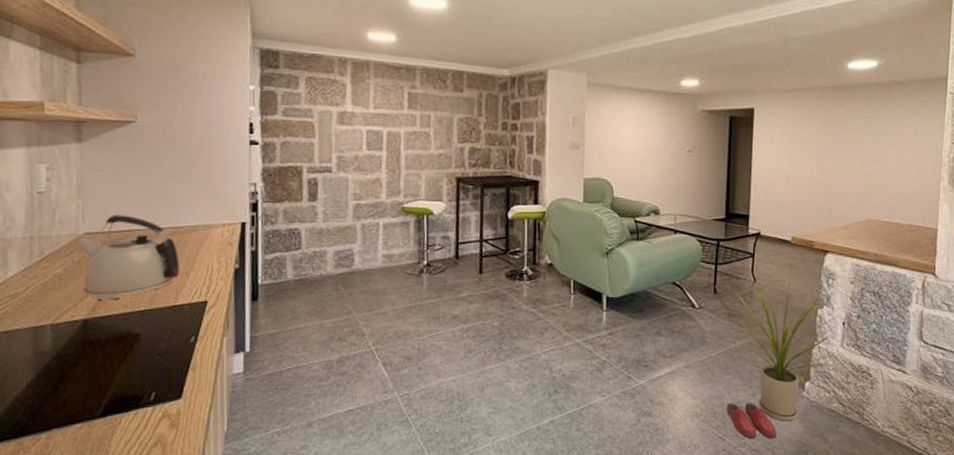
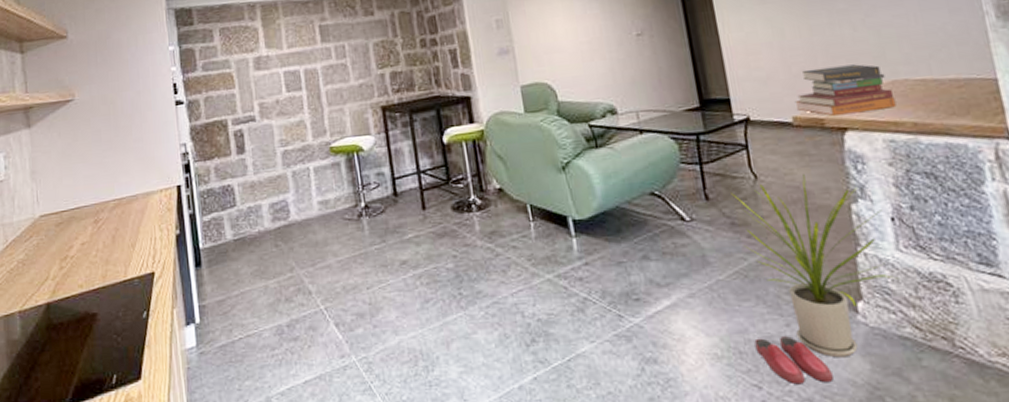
kettle: present [75,214,180,300] -> none [33,192,126,282]
books: none [796,201,867,241] -> present [794,64,896,116]

